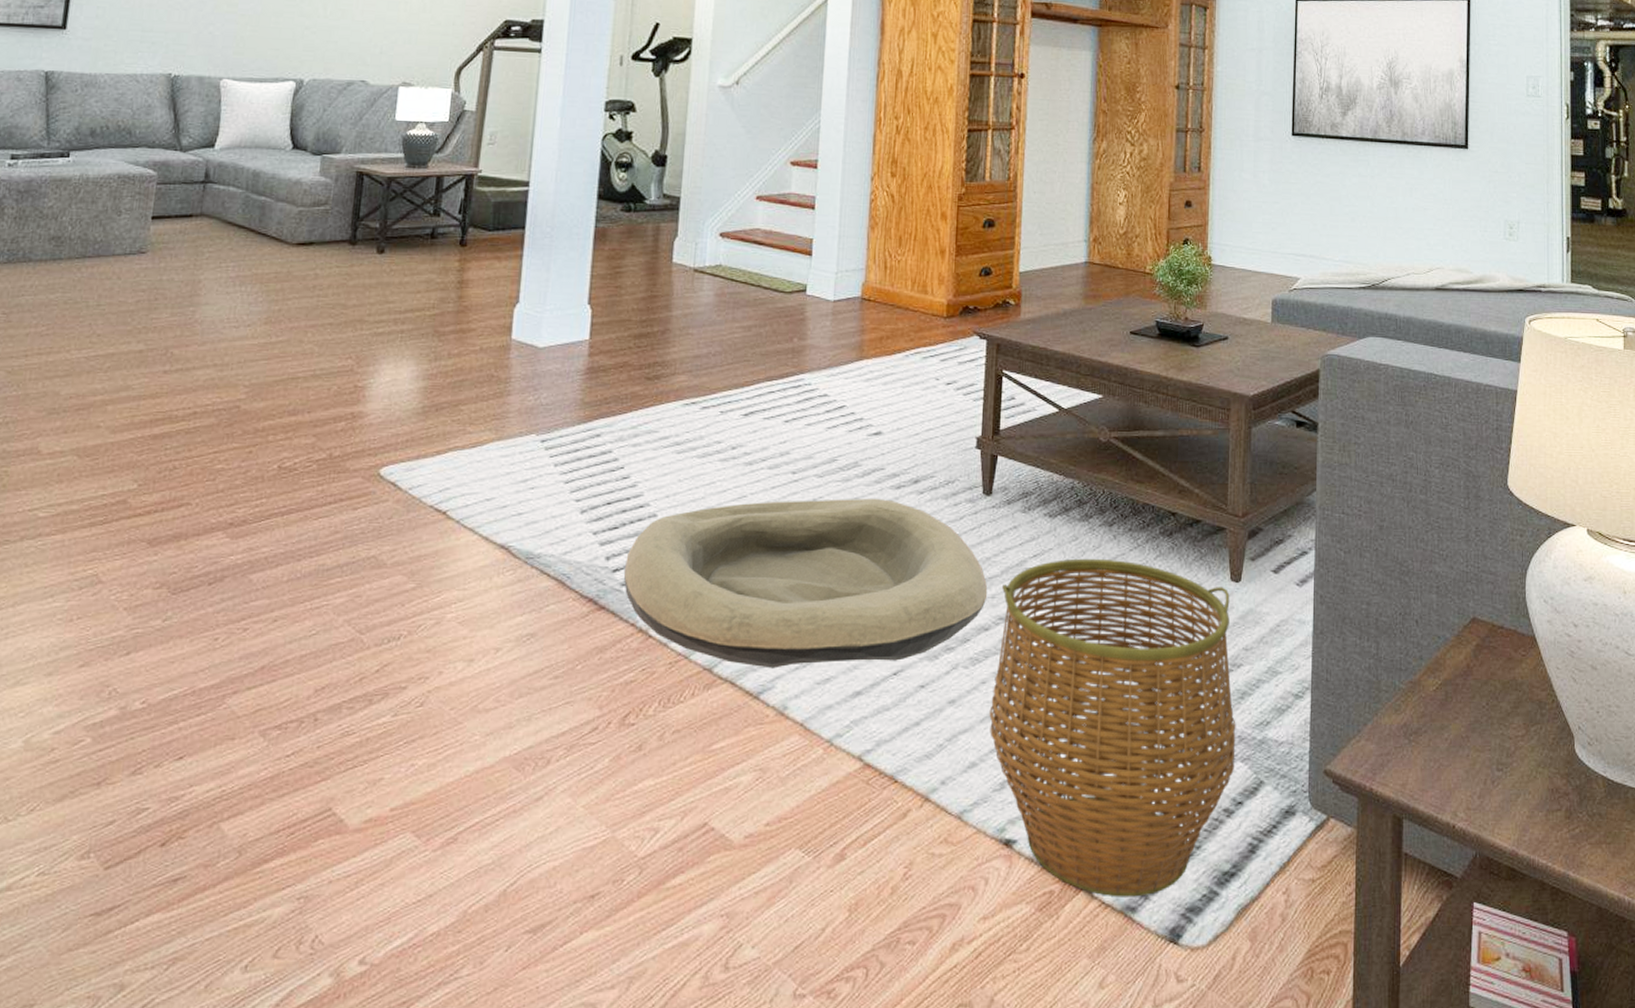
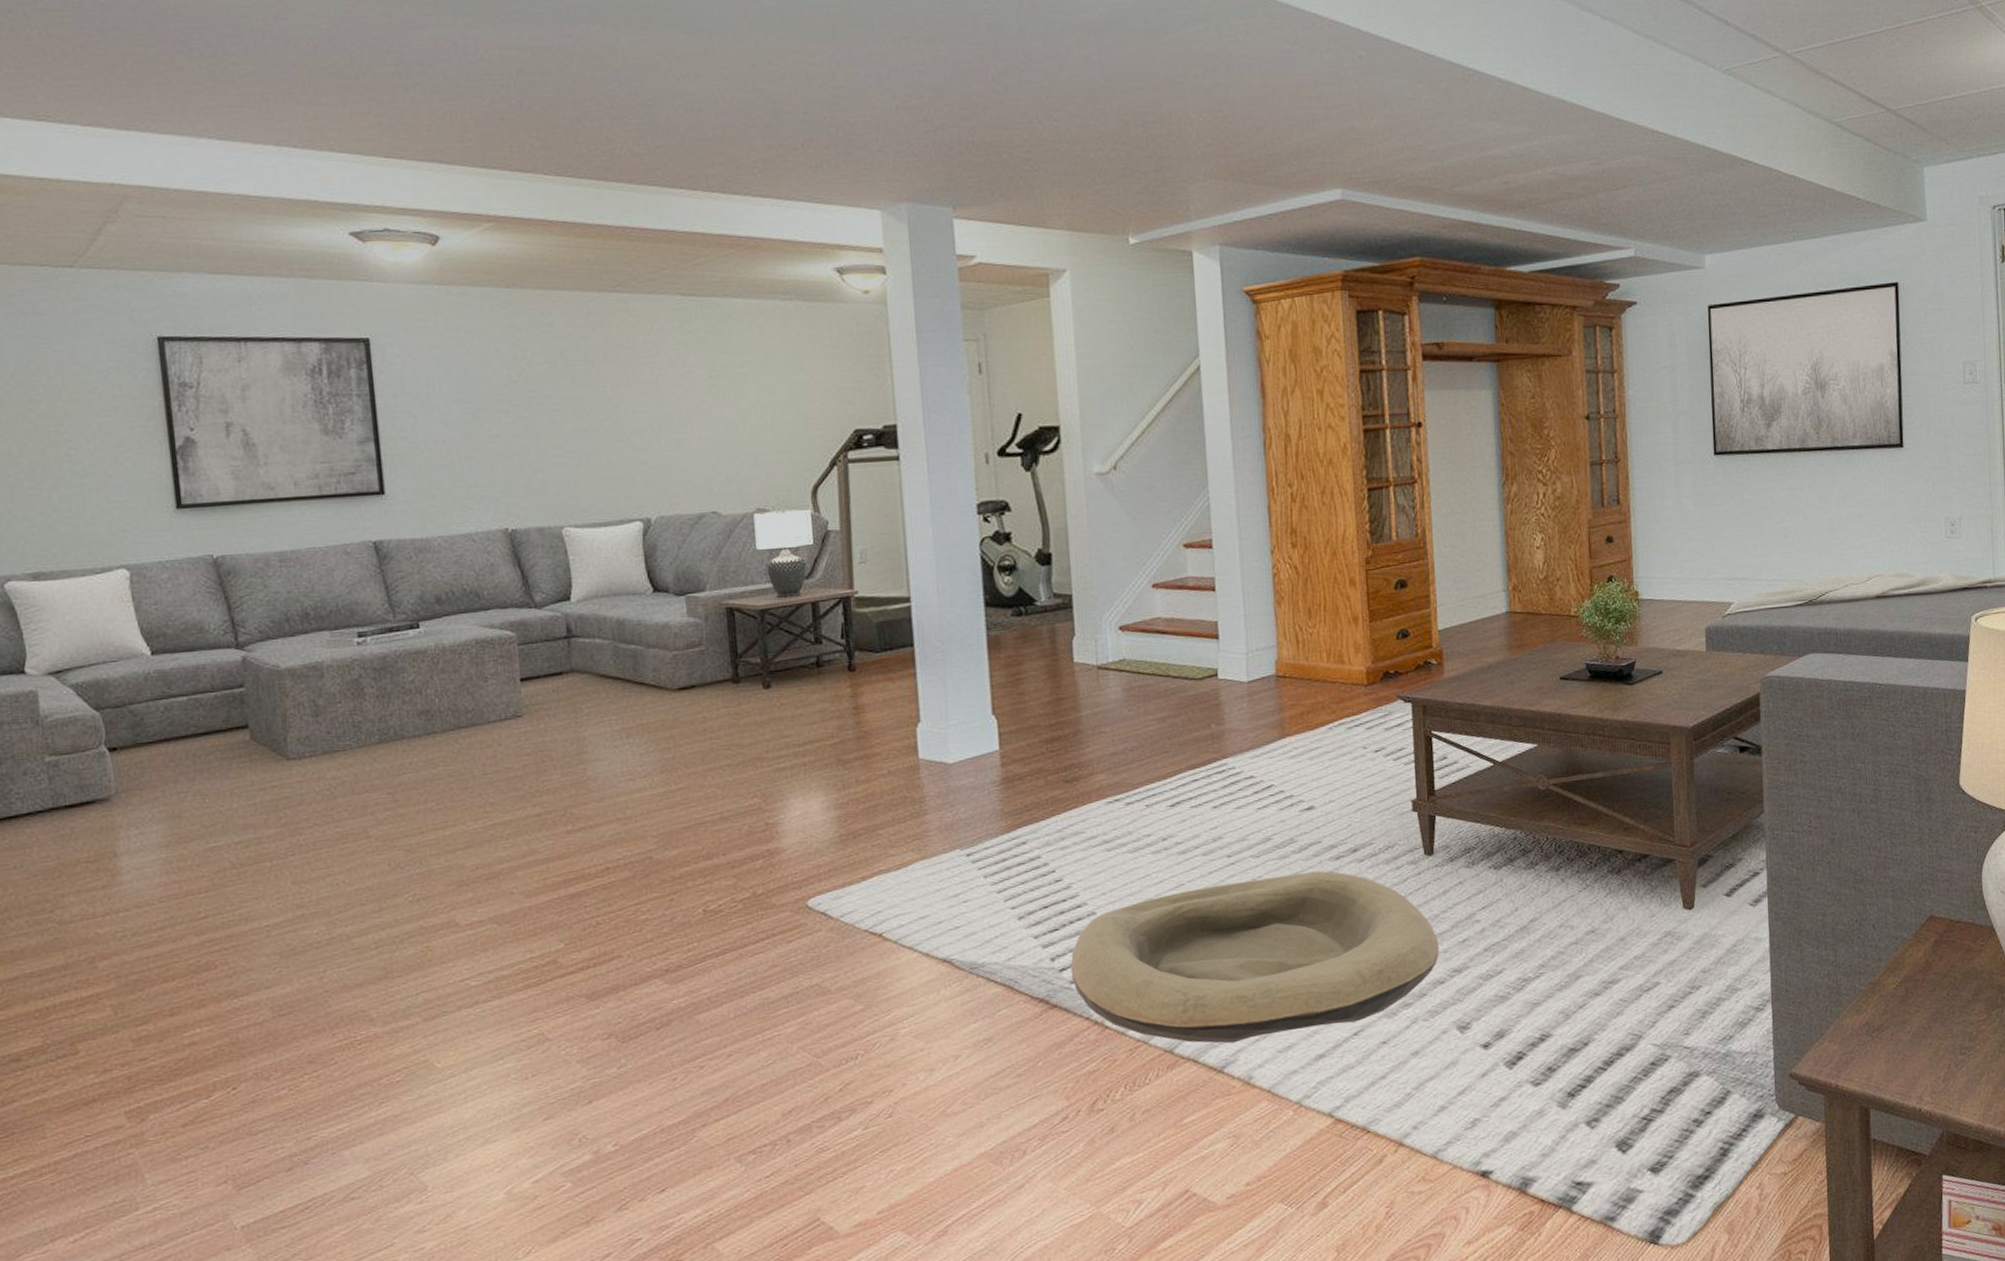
basket: present [989,558,1236,897] -> none [1453,902,1701,1210]

